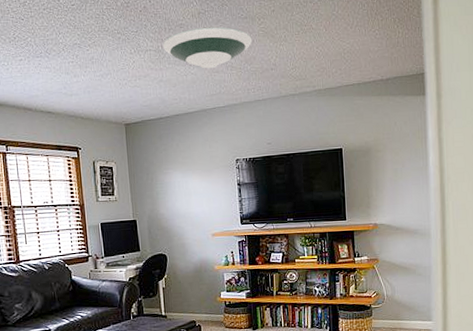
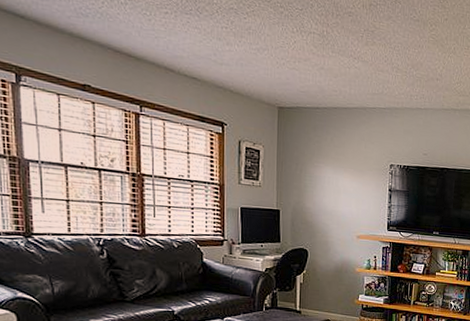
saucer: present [162,27,252,69] -> none [327,20,422,67]

